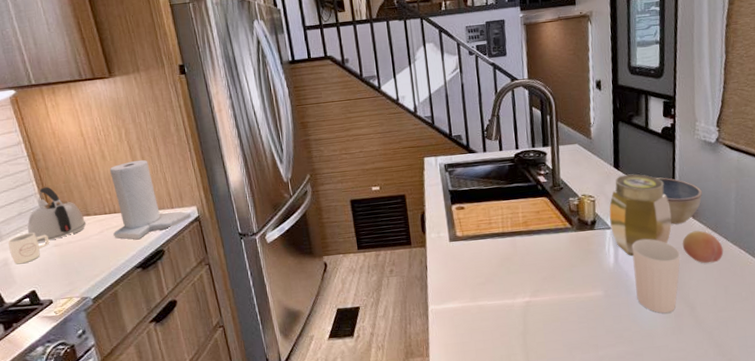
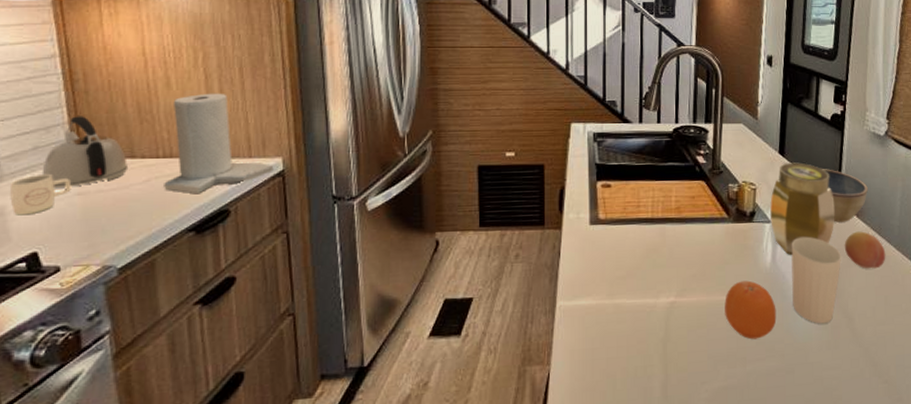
fruit: none [574,280,623,329] -> present [725,280,777,340]

